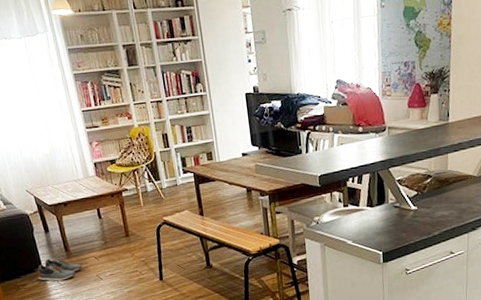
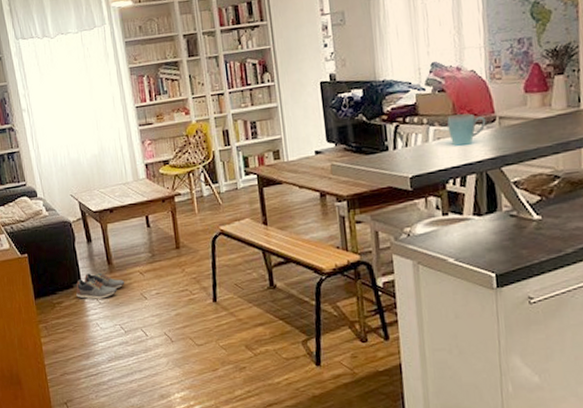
mug: none [348,124,378,151] -> present [447,113,486,146]

